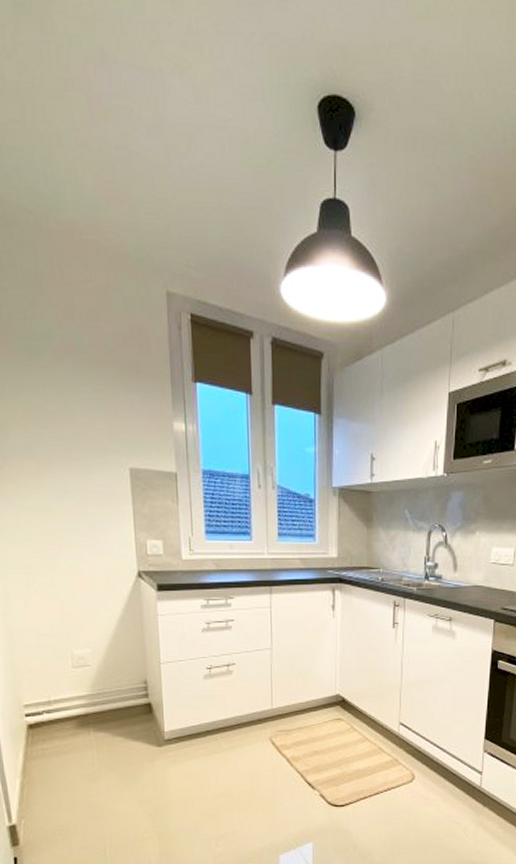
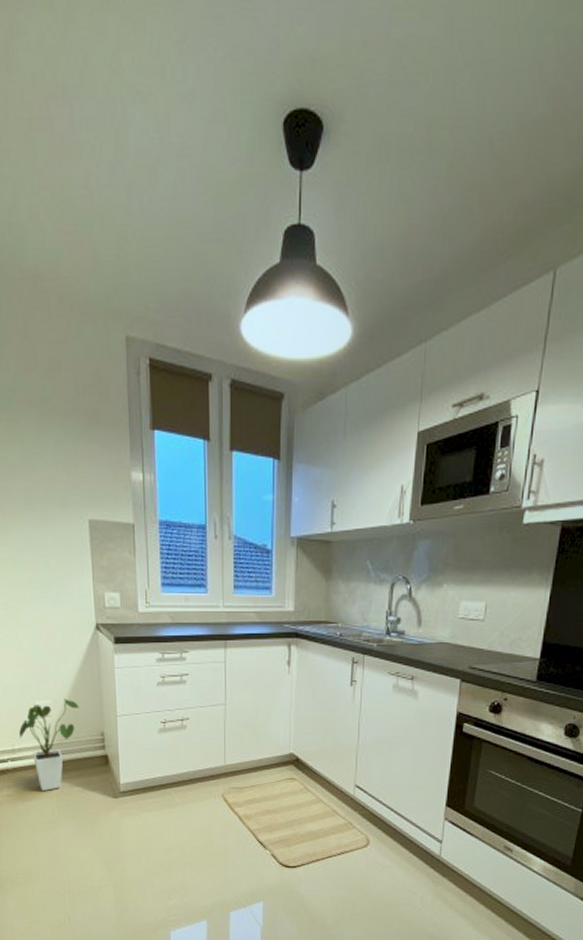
house plant: none [55,647,120,742] -> present [19,698,79,791]

